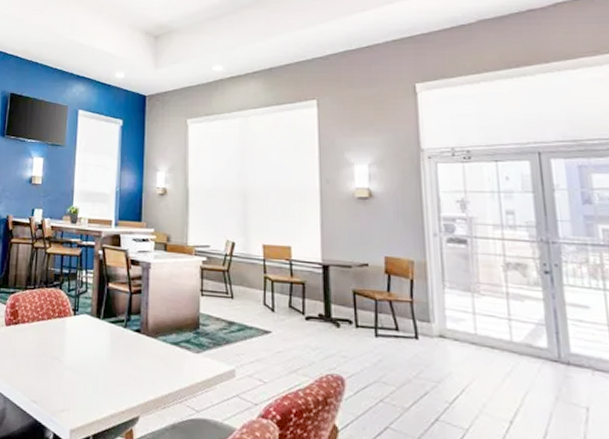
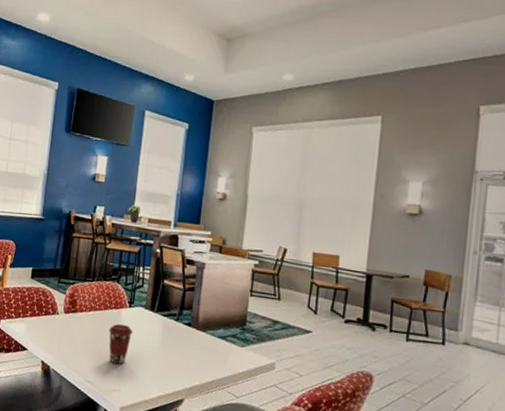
coffee cup: none [54,334,80,380] -> present [109,323,133,365]

